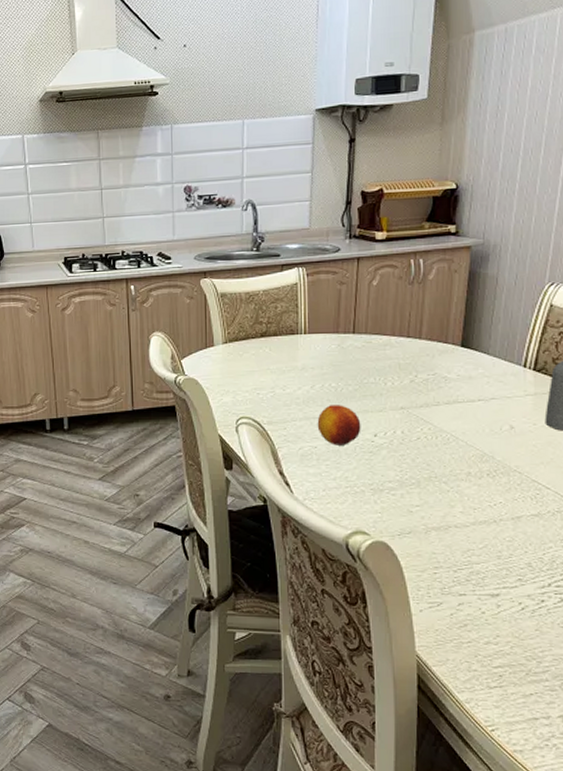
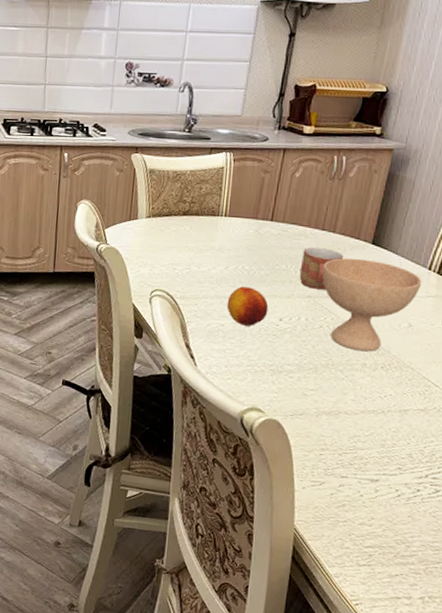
mug: none [389,355,433,400] -> present [299,247,343,290]
bowl: none [412,363,519,460] -> present [322,258,422,352]

